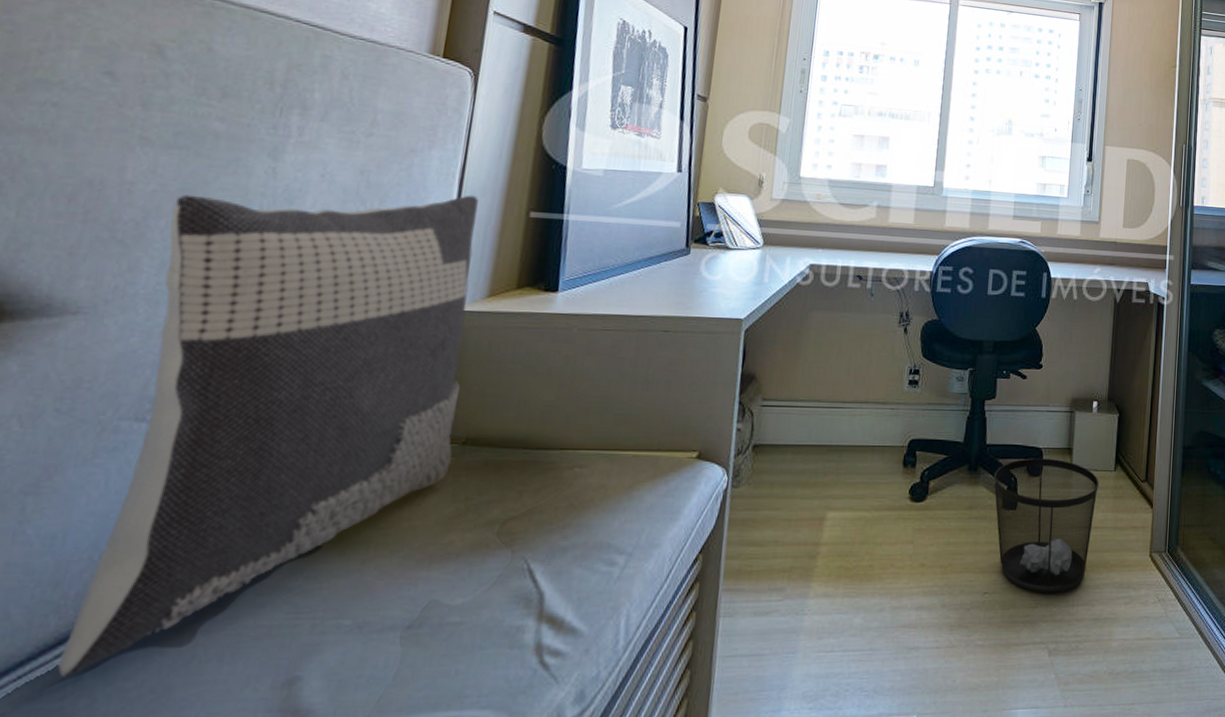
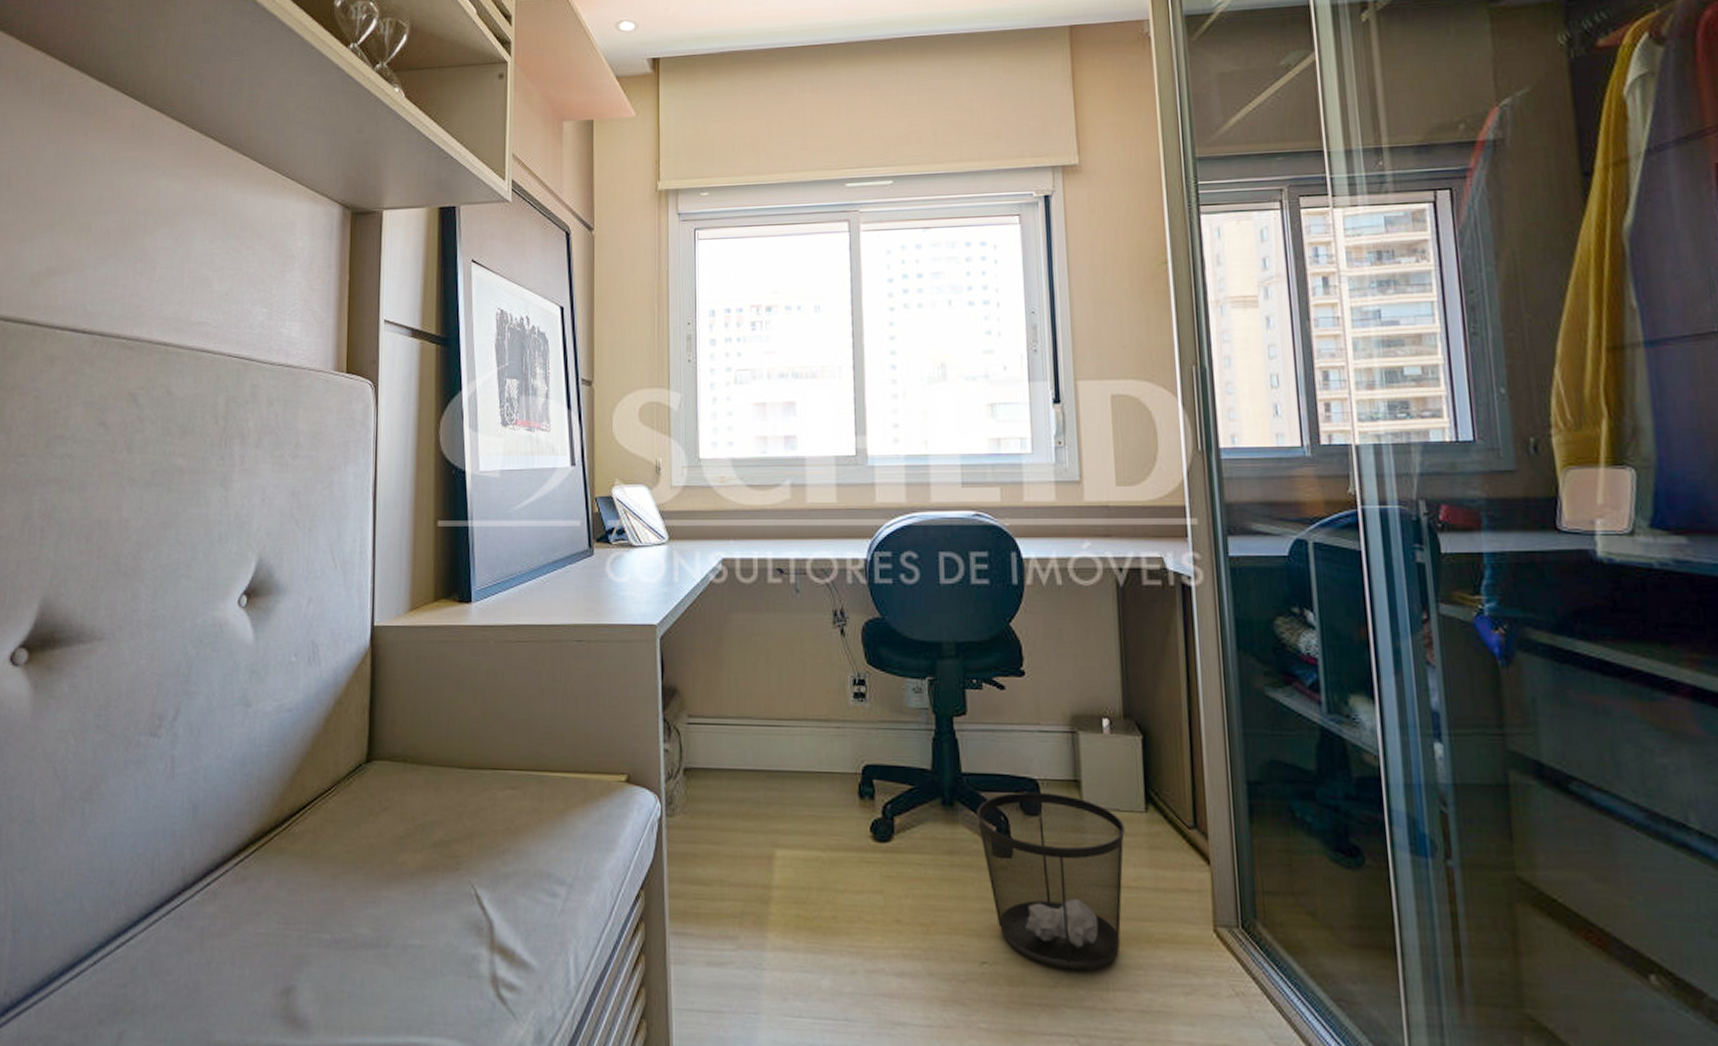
pillow: present [57,194,479,677] -> none [119,508,396,966]

